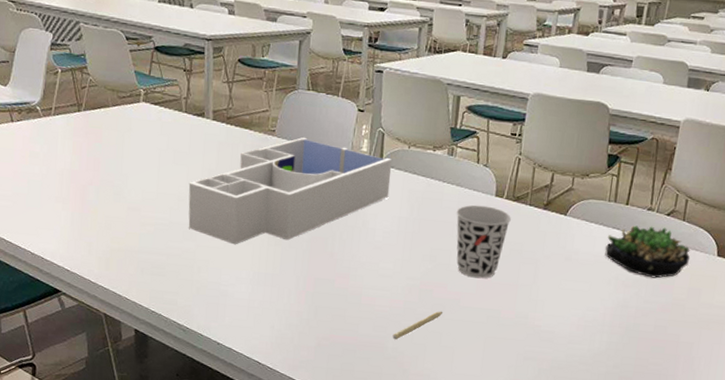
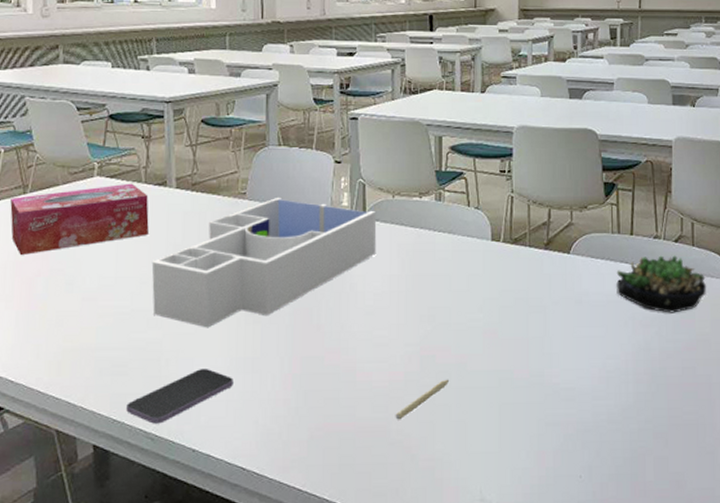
tissue box: none [66,111,188,165] -> present [10,183,149,255]
smartphone: none [163,278,255,319] -> present [126,369,233,424]
cup: present [456,205,511,279] -> none [451,252,511,336]

